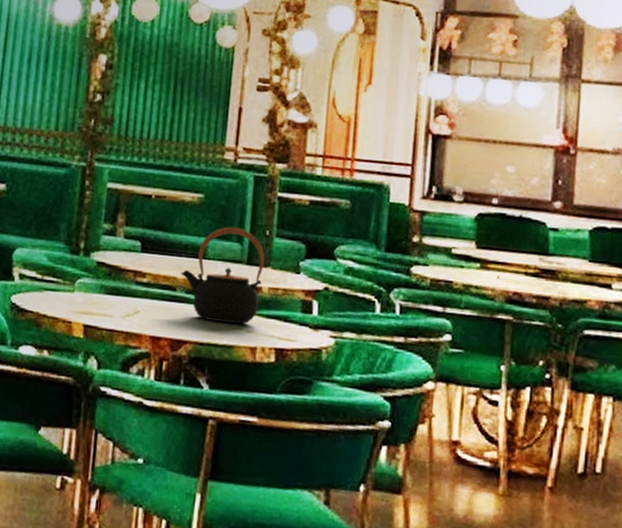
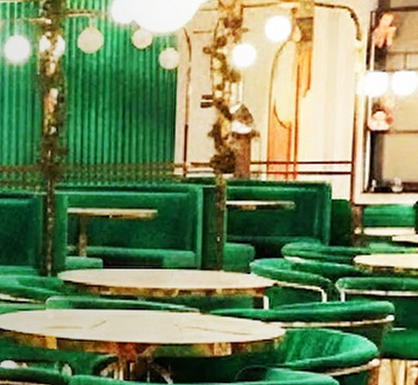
teapot: present [181,226,265,324] -> none [141,237,218,324]

